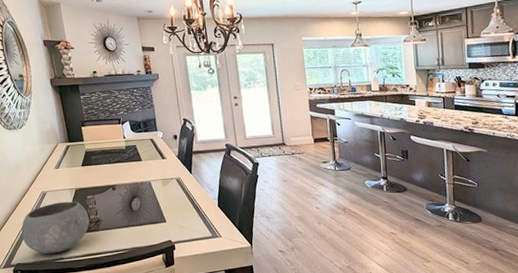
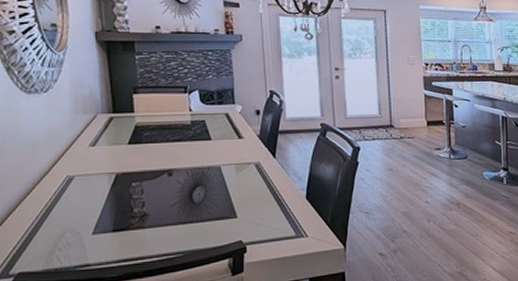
bowl: present [21,201,90,254] -> none [31,189,132,260]

